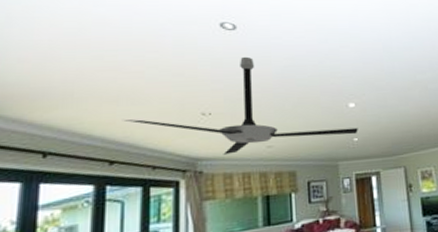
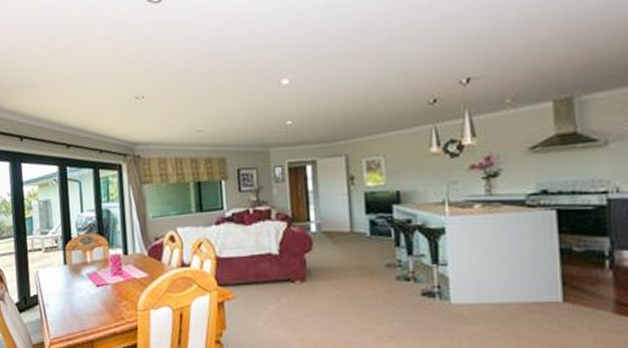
ceiling fan: present [123,56,358,155] -> none [73,32,292,139]

